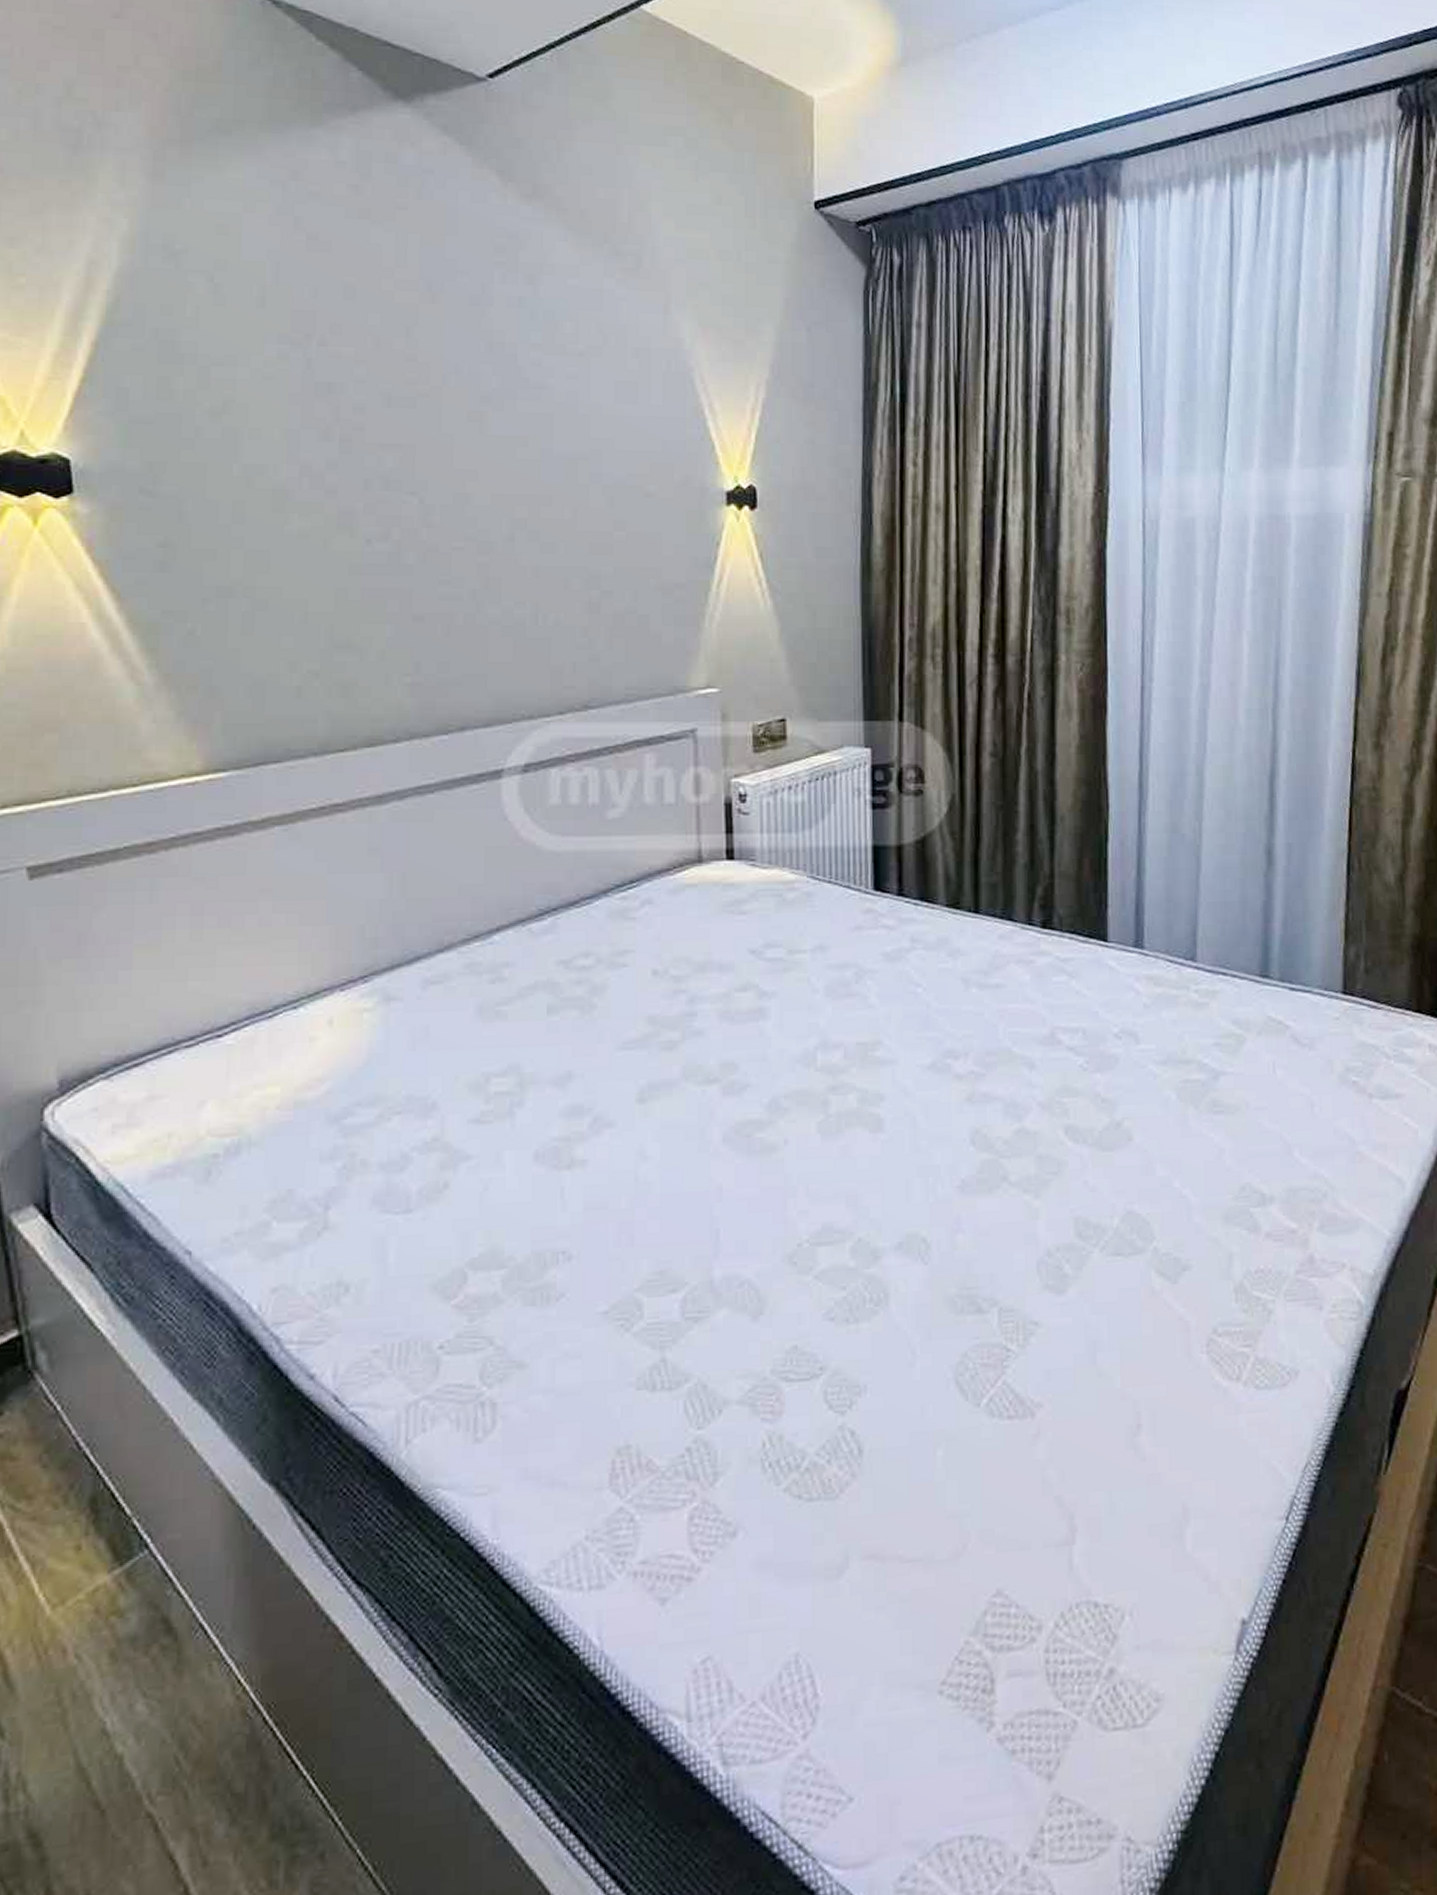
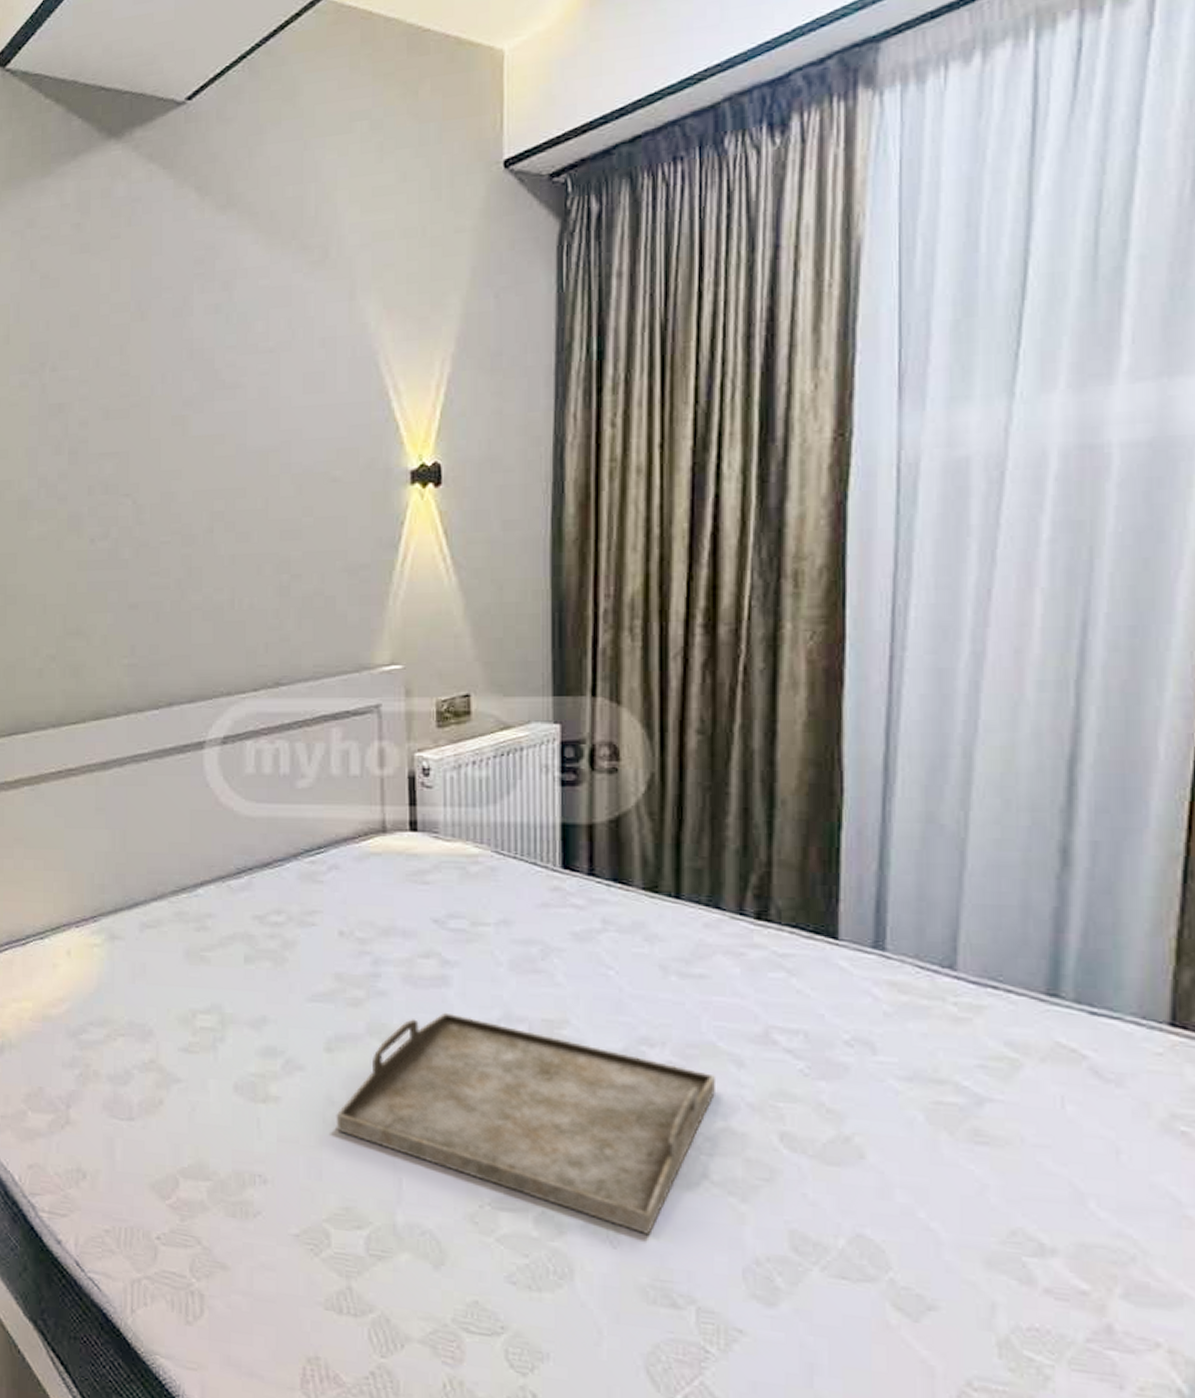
serving tray: none [649,1046,1011,1245] -> present [336,1012,715,1234]

